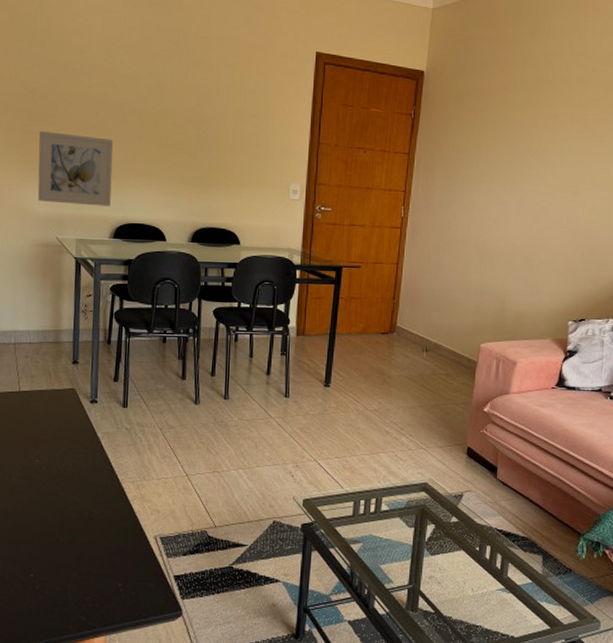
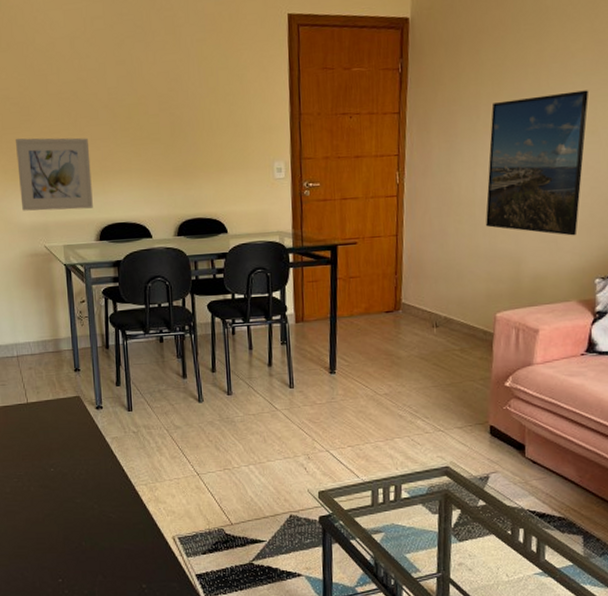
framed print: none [477,154,574,281] -> present [485,90,589,236]

